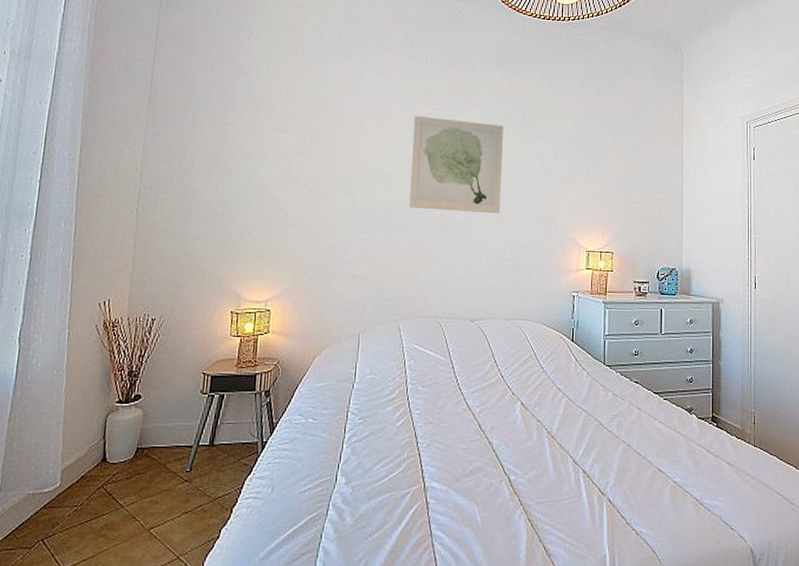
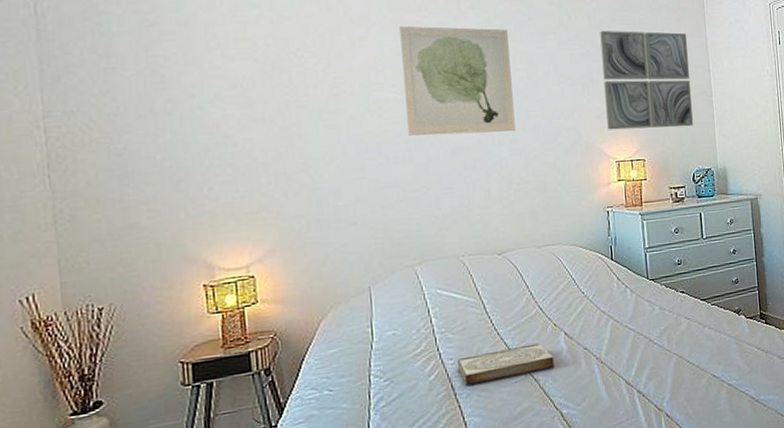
book: none [422,408,509,436] -> present [457,343,555,385]
wall art: none [582,133,663,227] -> present [600,30,693,130]

